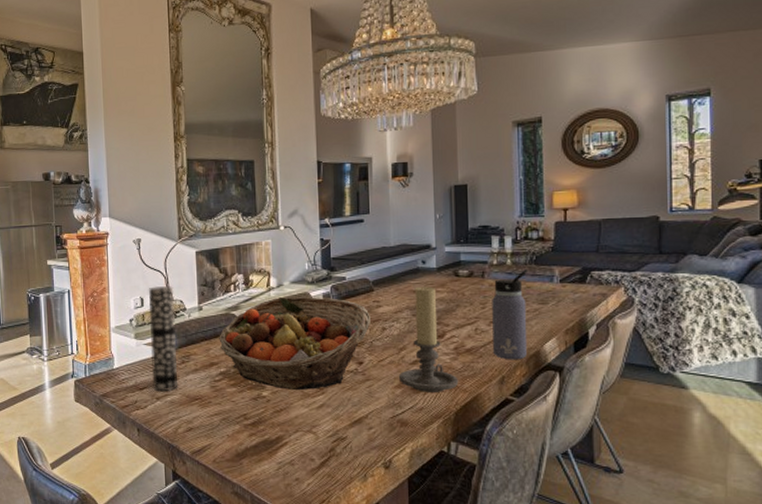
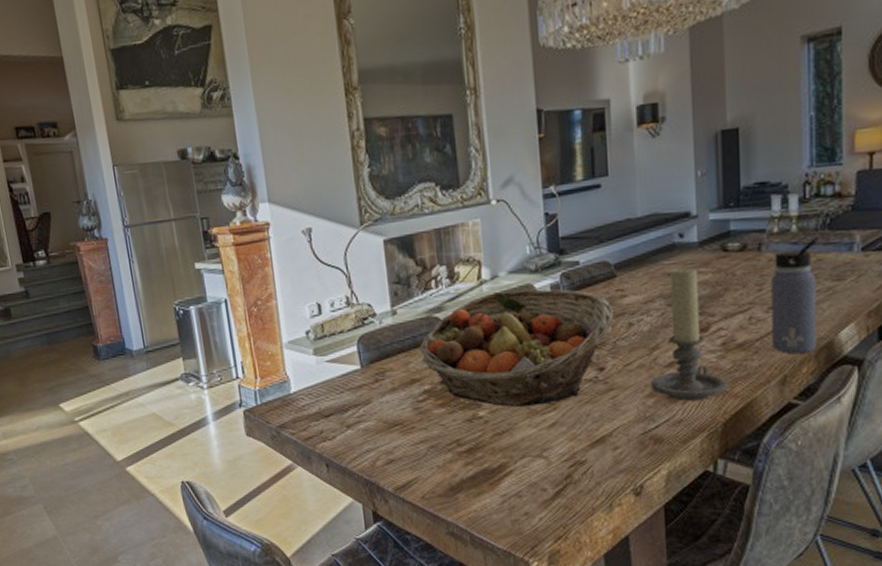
vase: present [148,285,178,392] -> none [326,285,373,419]

